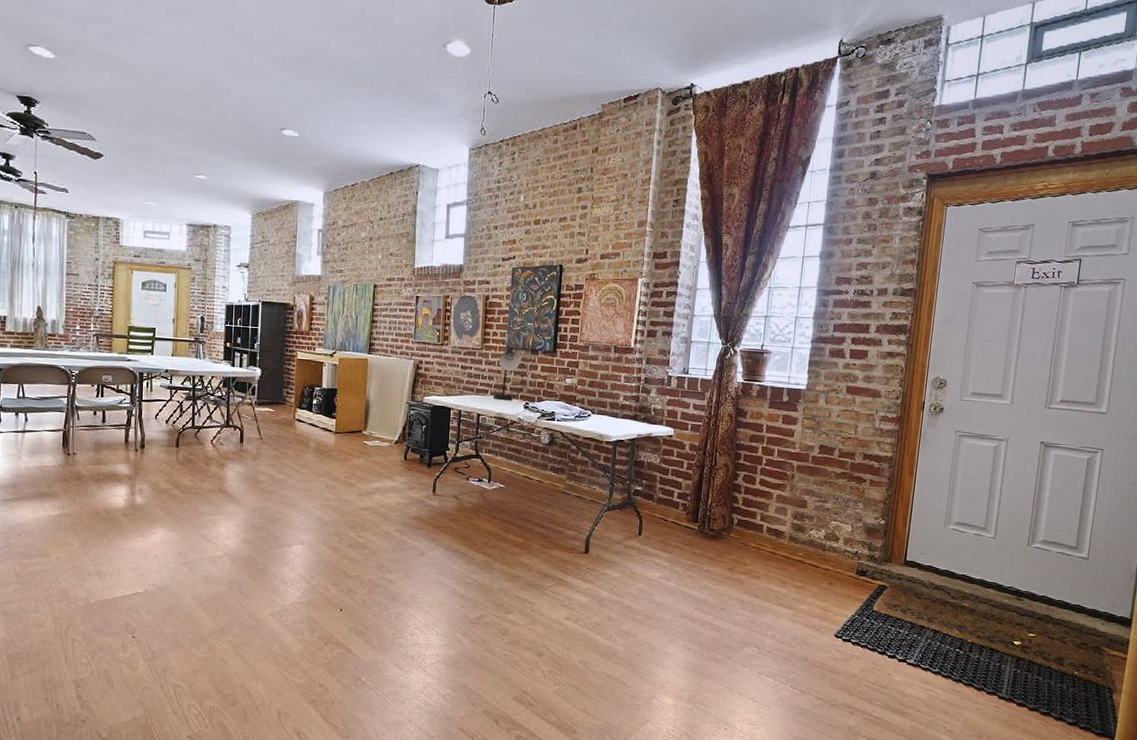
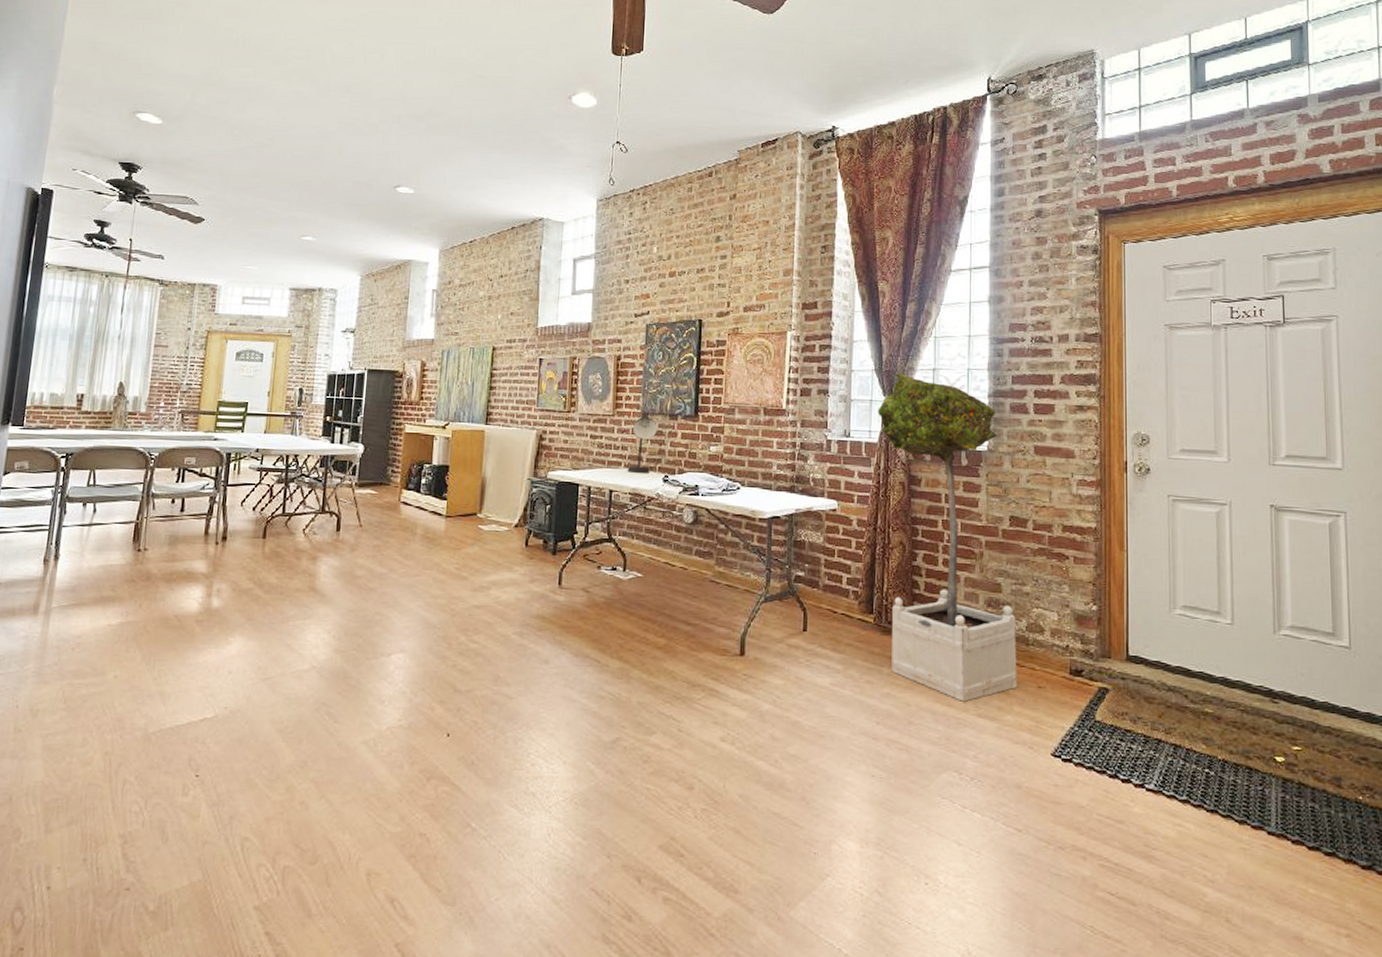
potted tree: none [710,318,817,594] -> present [878,372,1017,702]

